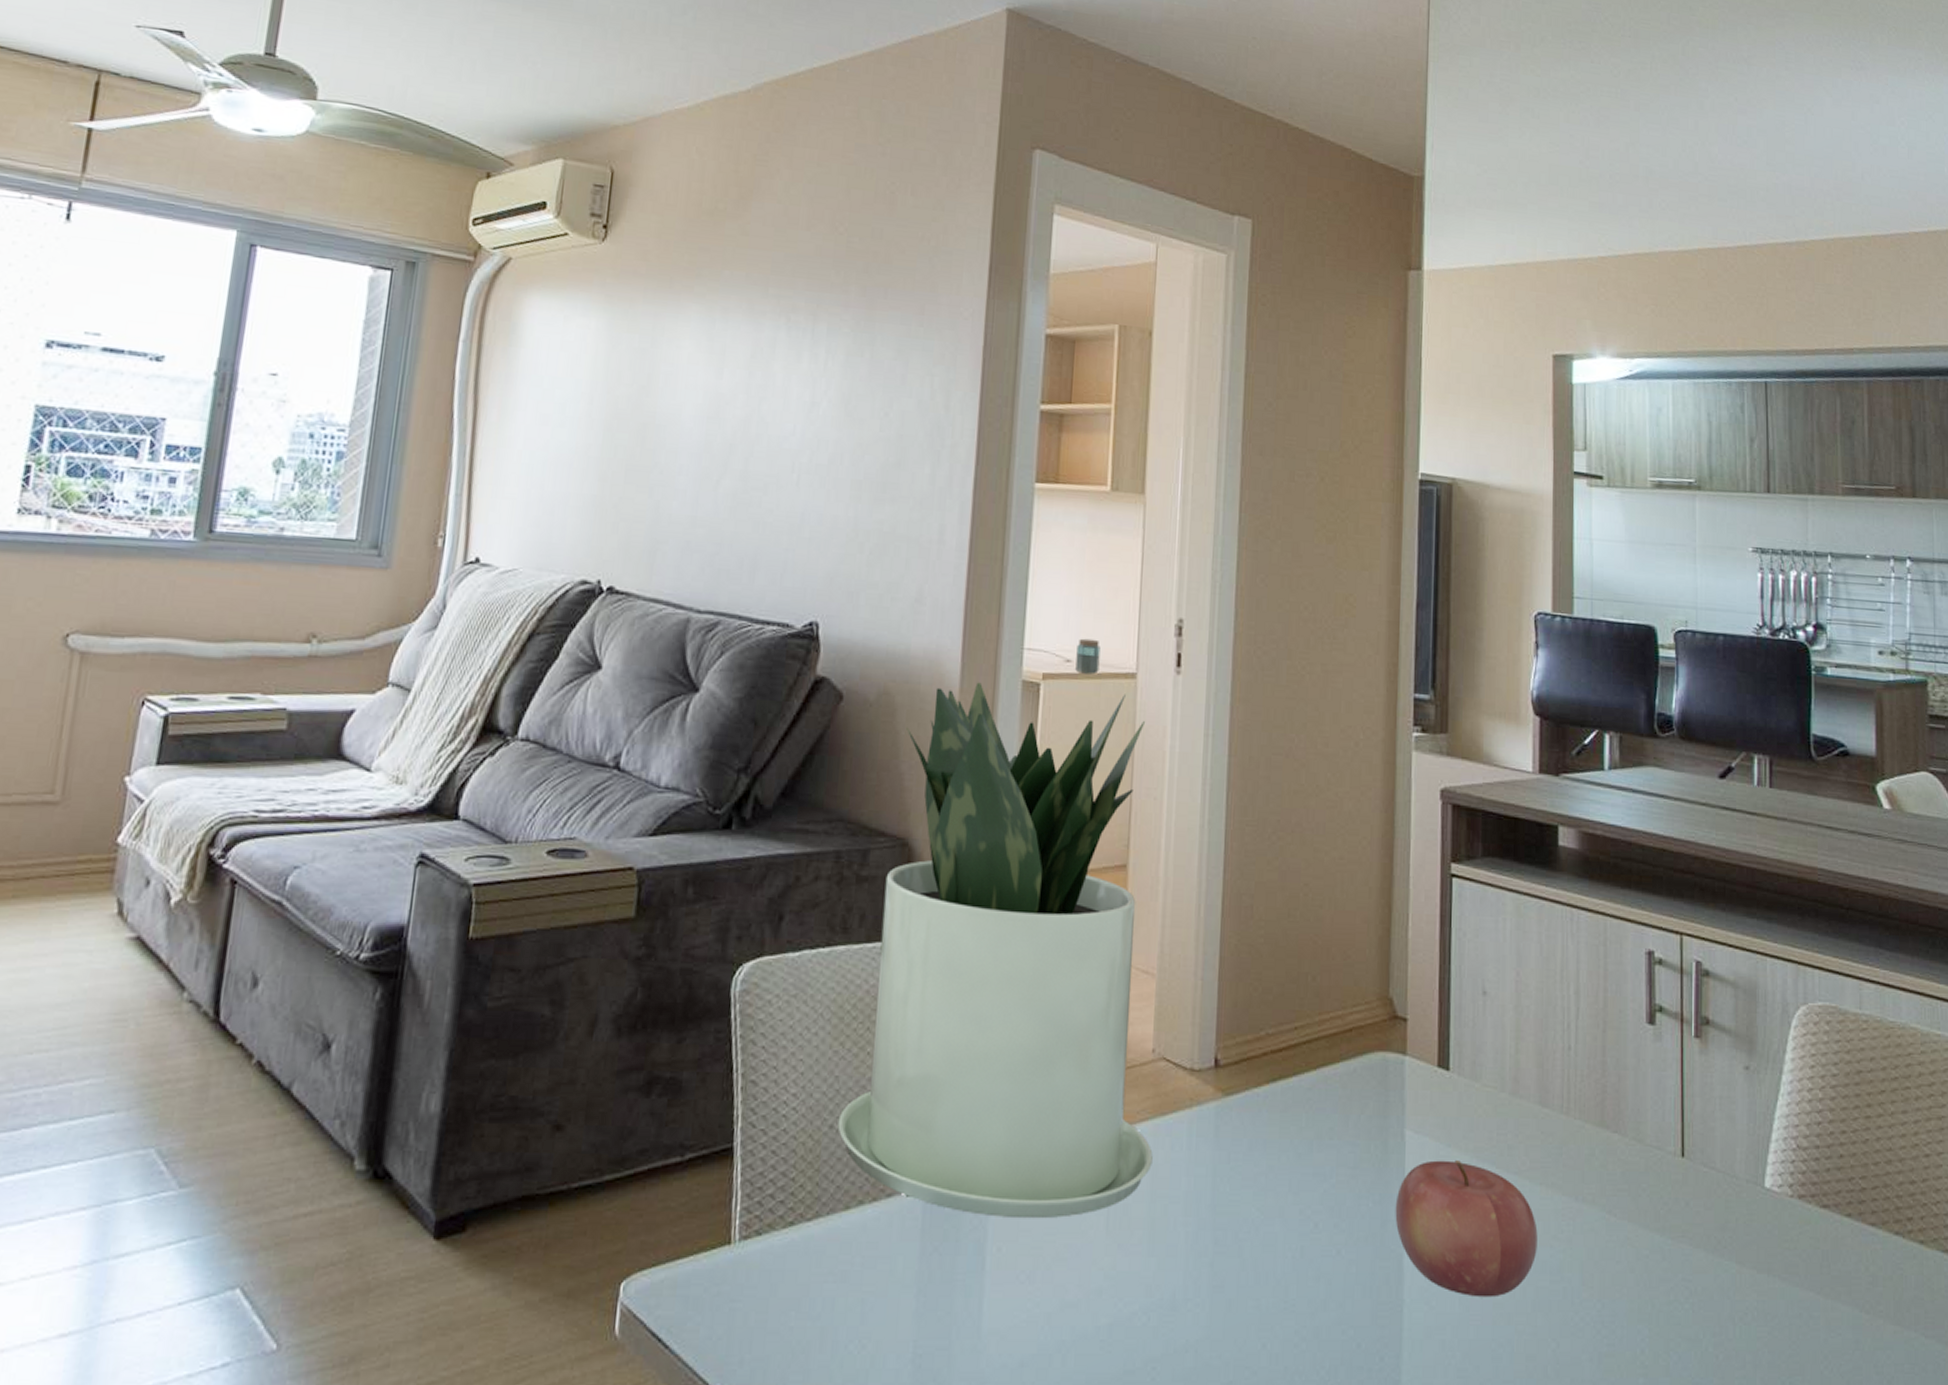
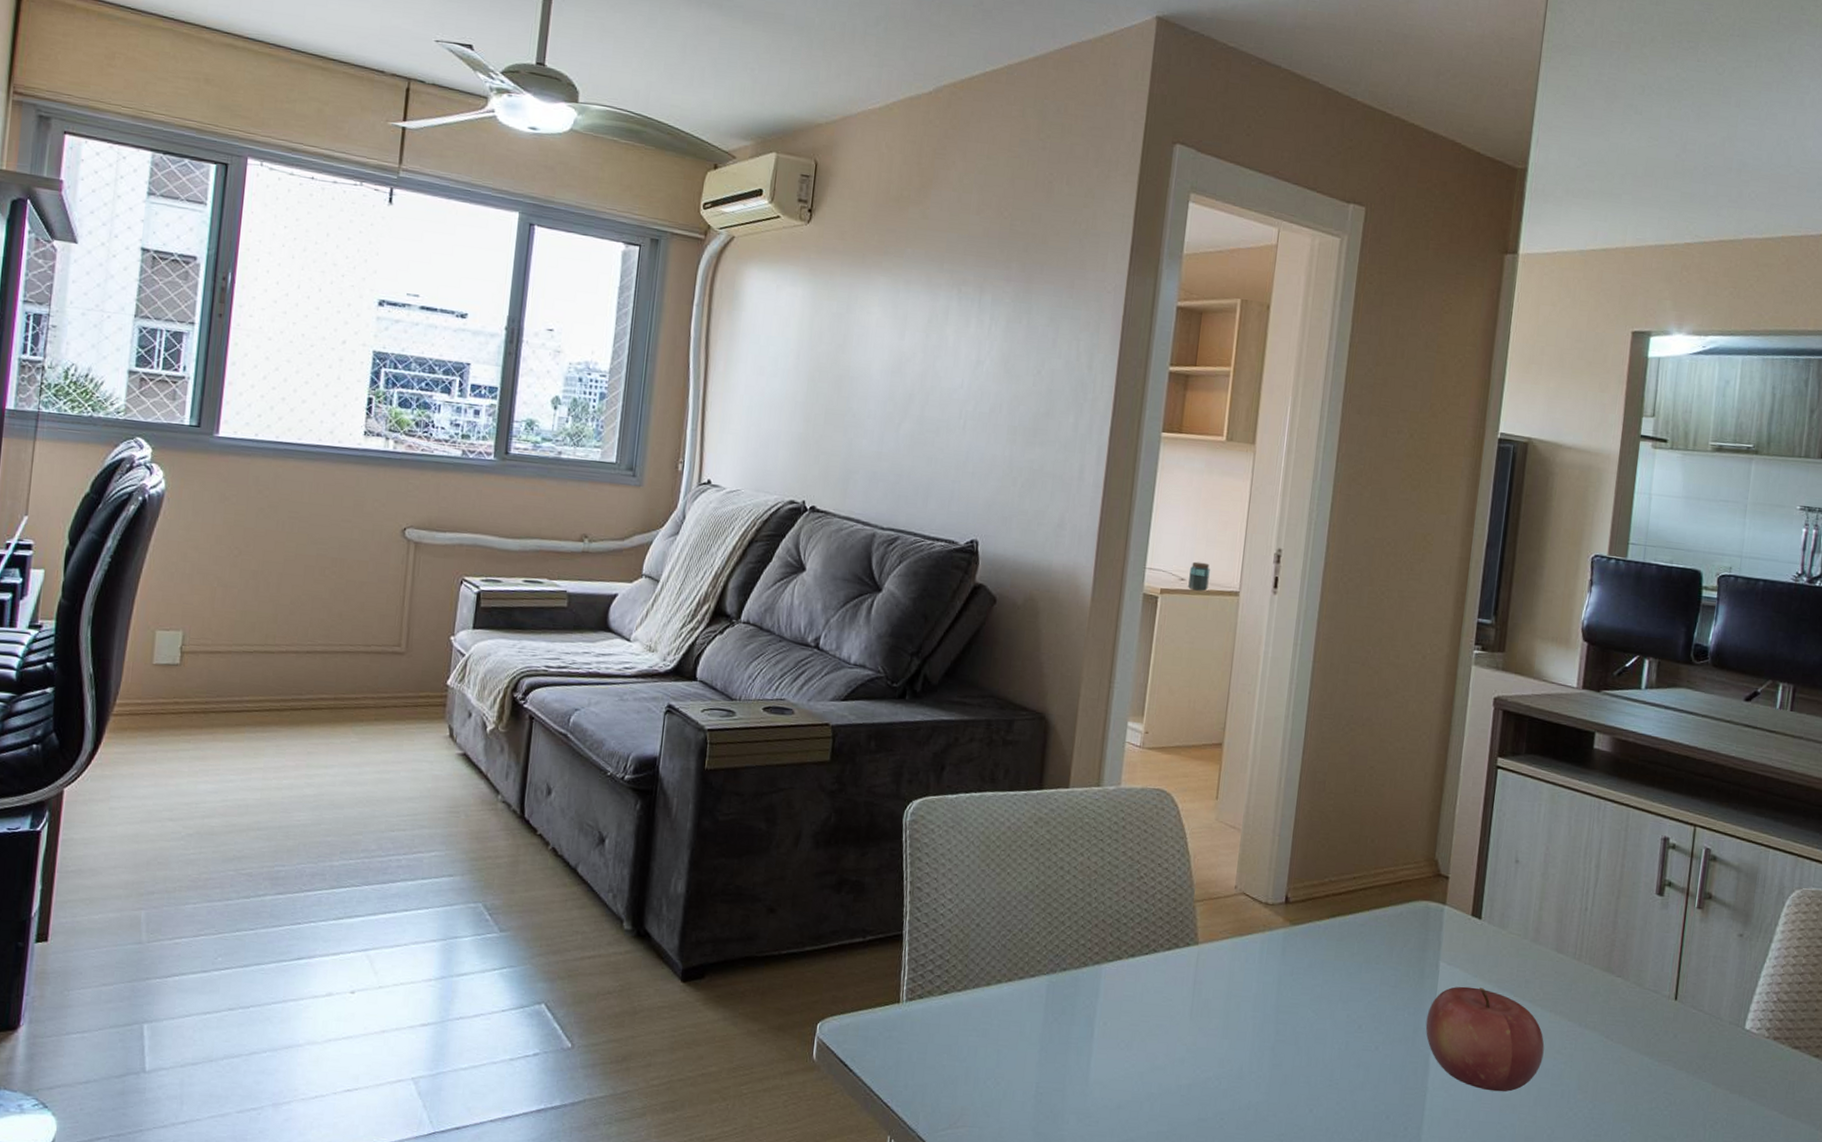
planter: present [837,682,1153,1219] -> none [983,593,1244,1005]

